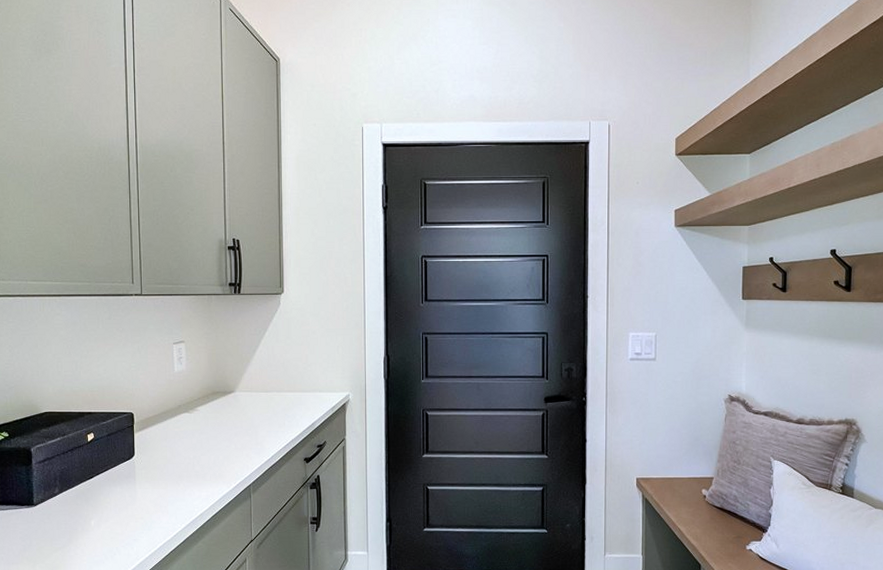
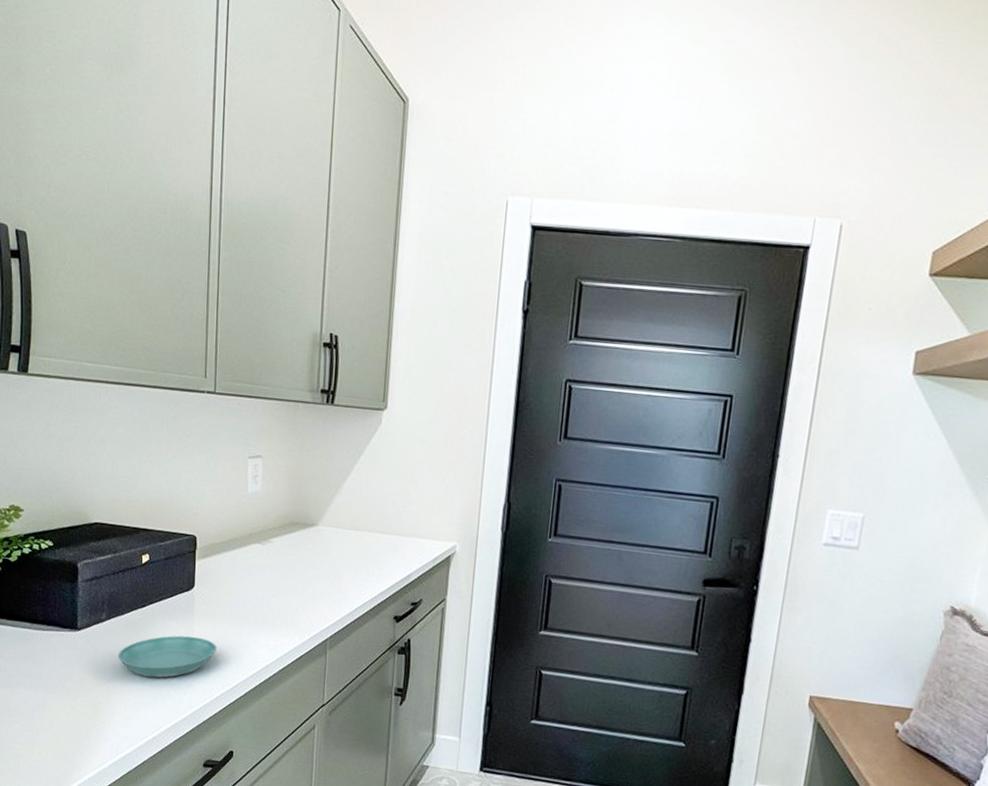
saucer: none [71,497,158,538] -> present [118,635,218,678]

